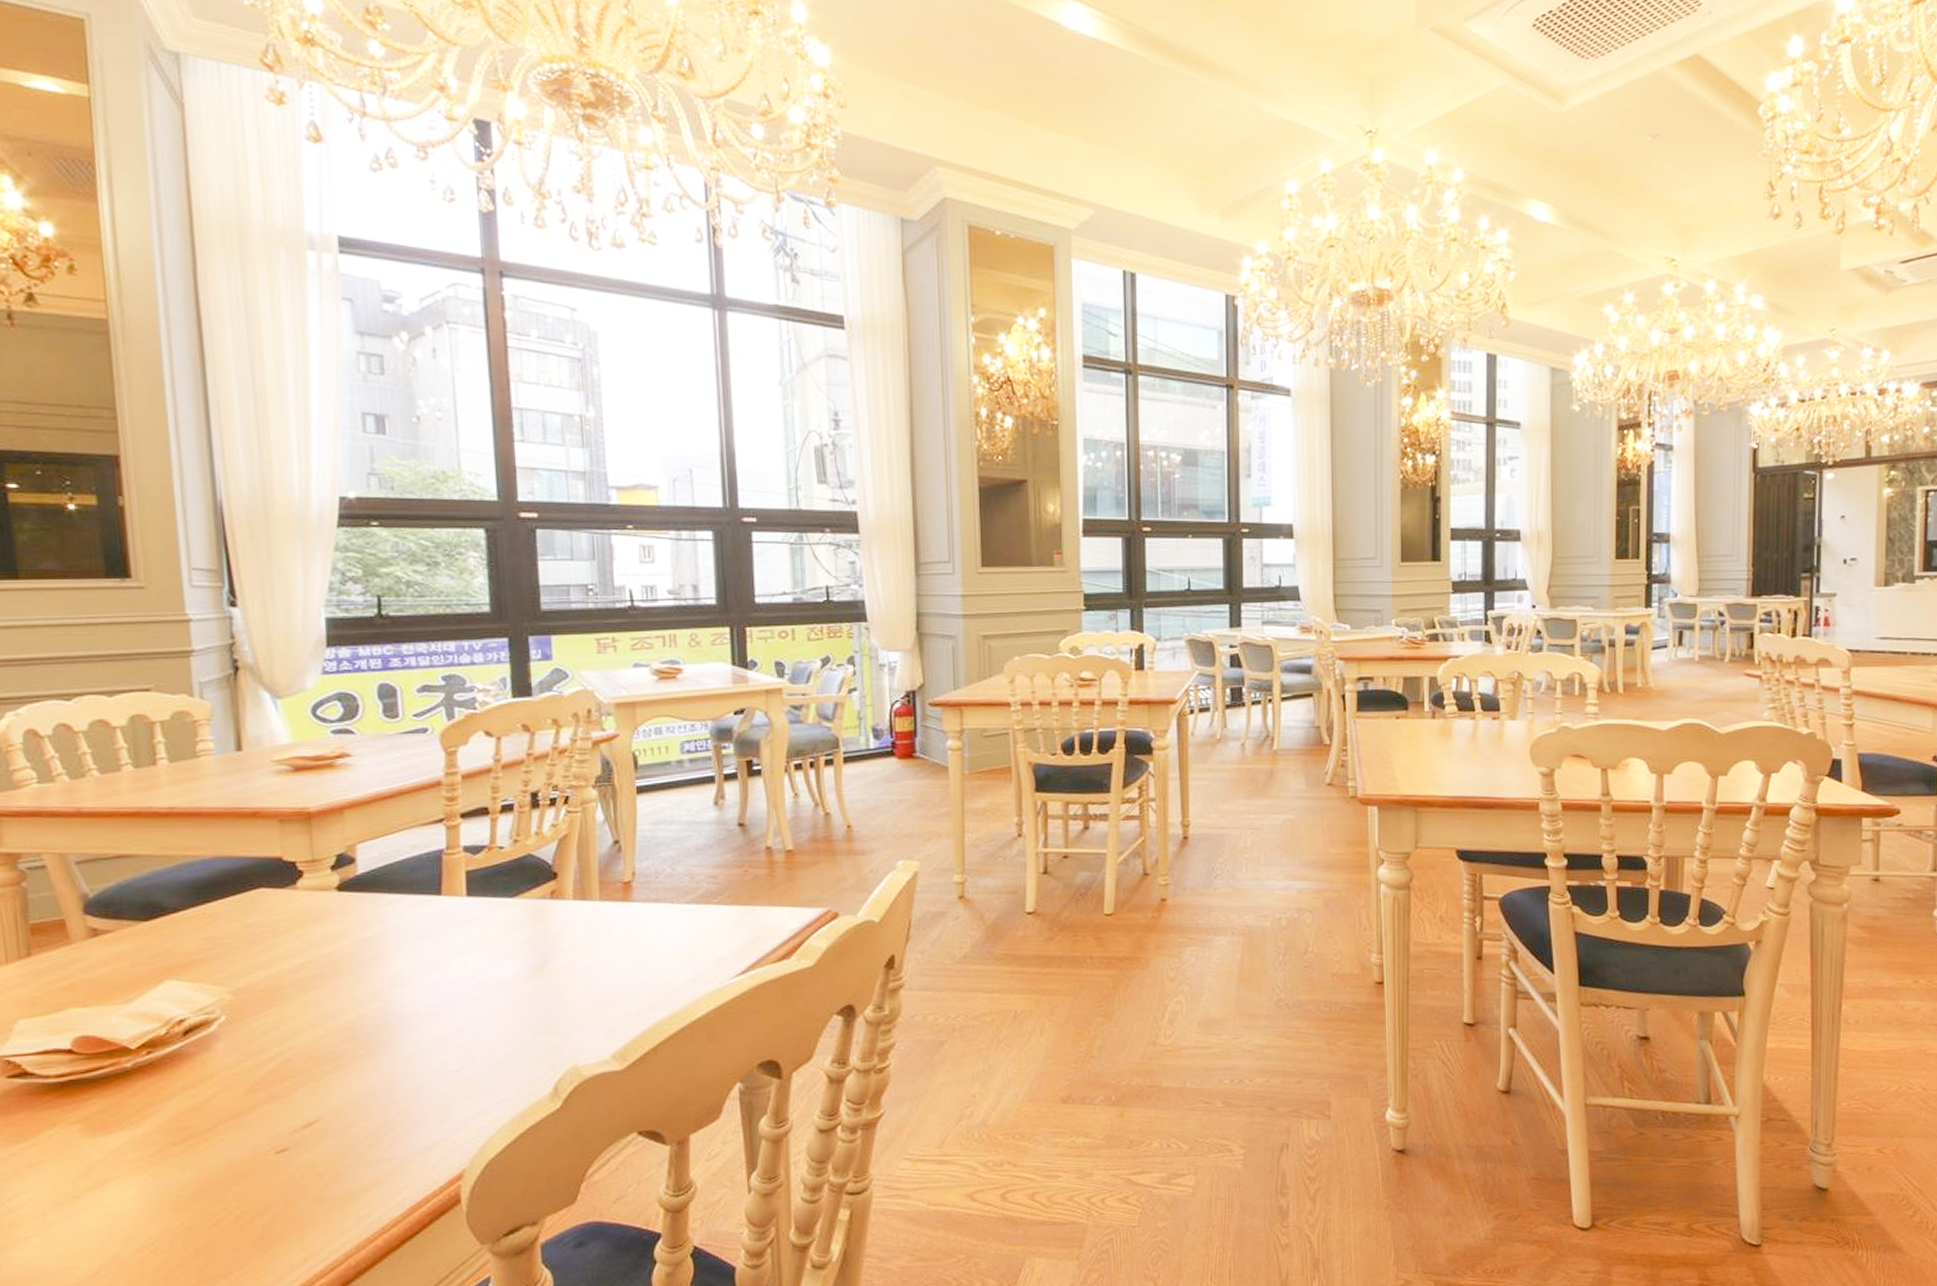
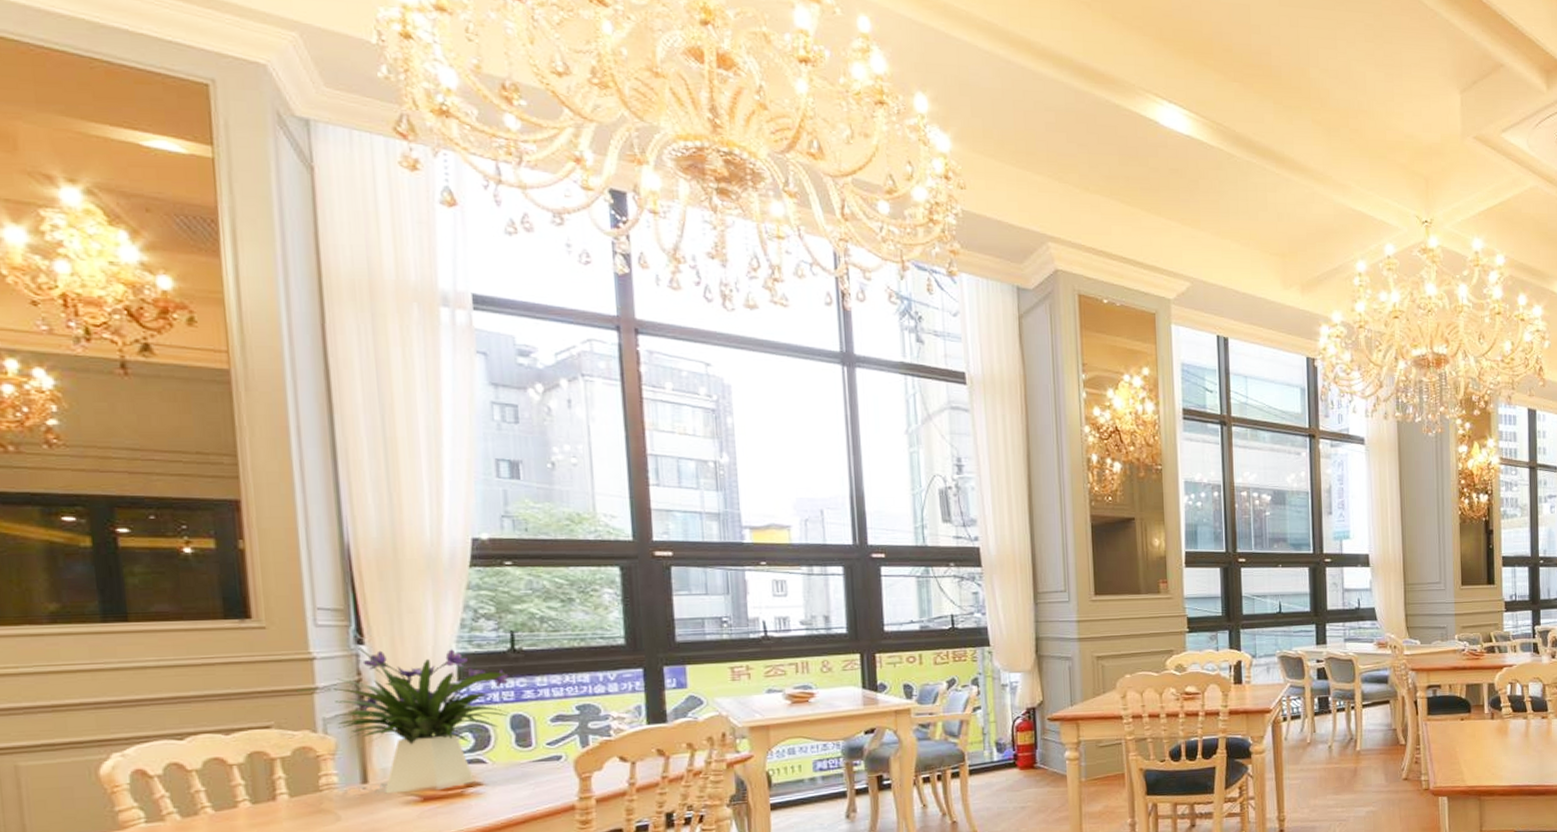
flower arrangement: none [174,607,384,762] -> present [296,644,517,794]

